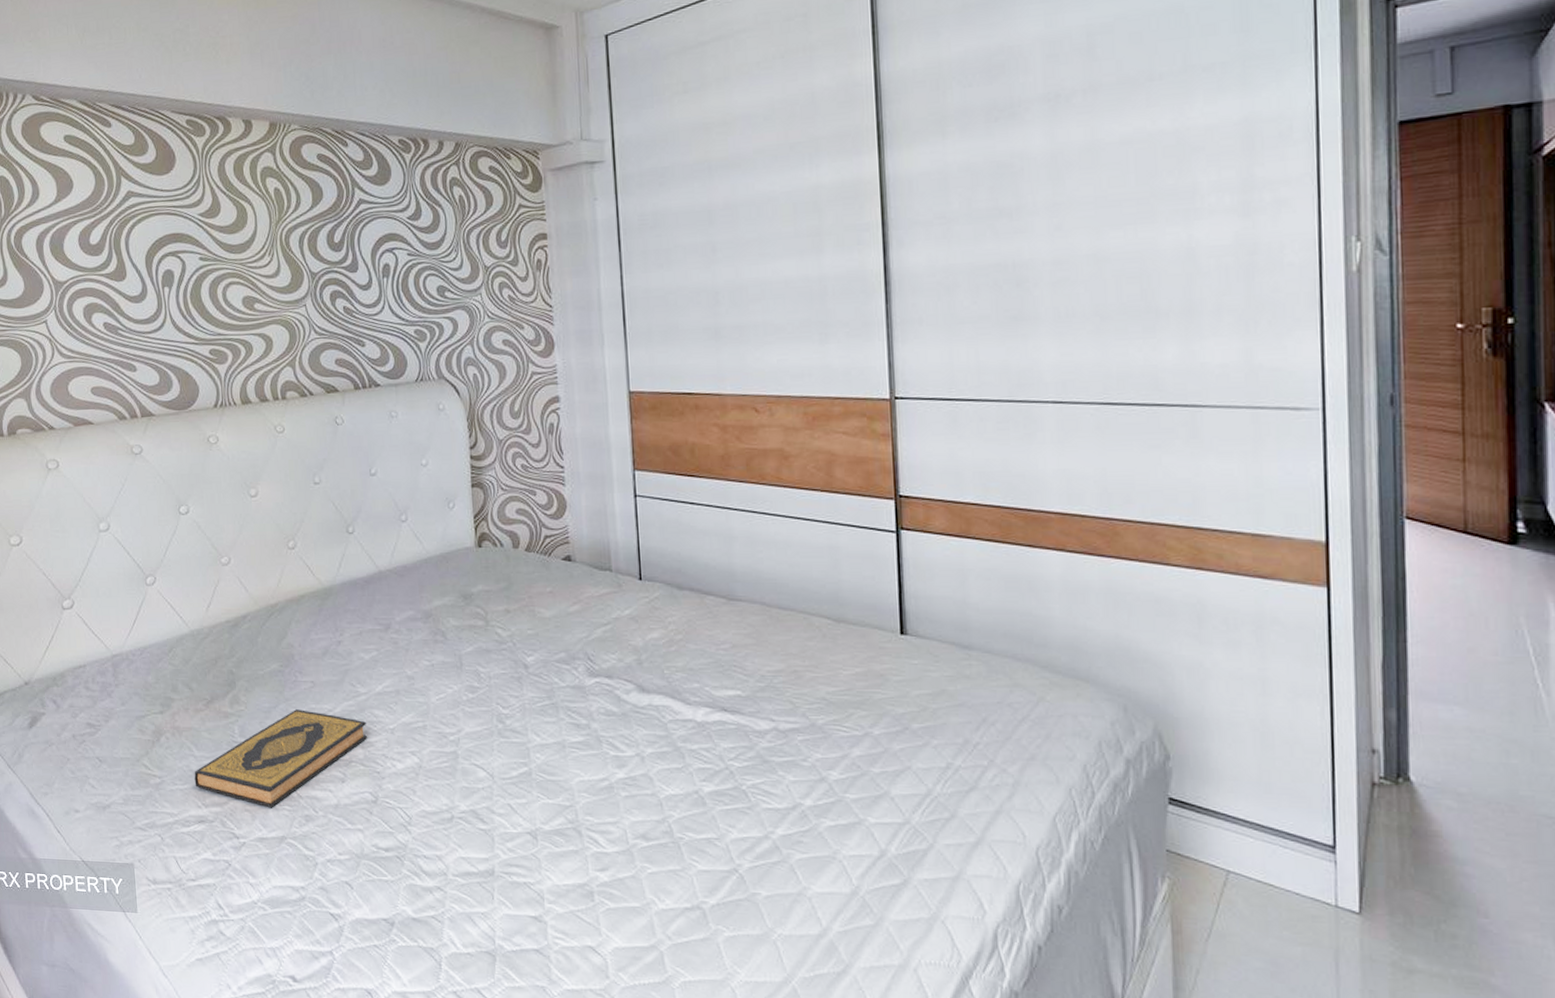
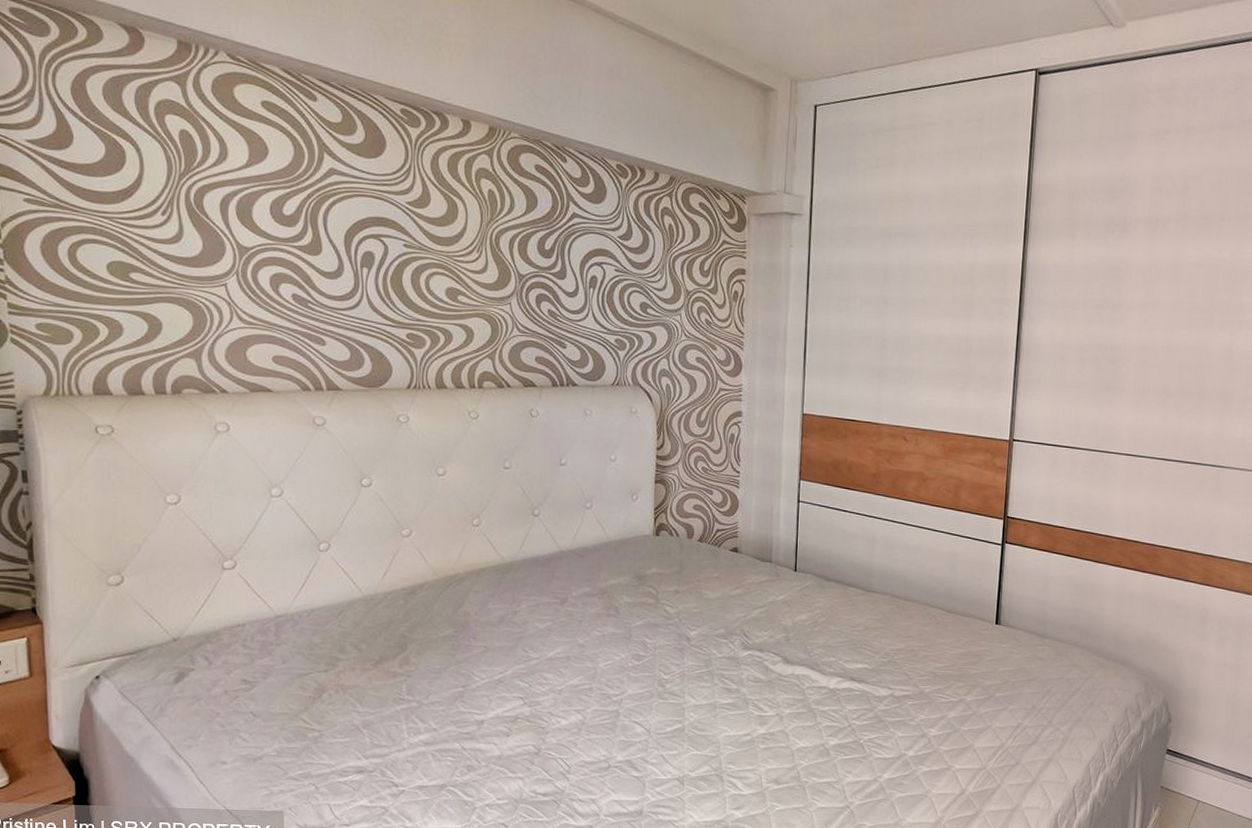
hardback book: present [194,709,367,808] -> none [356,671,535,759]

